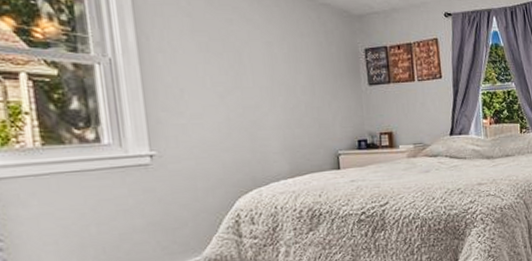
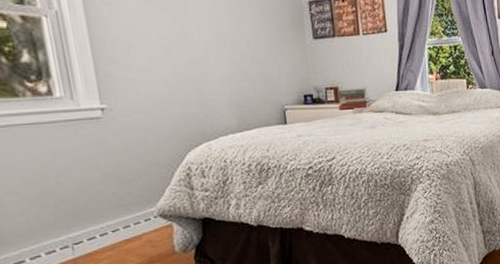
books: none [392,132,424,155] -> present [337,87,369,110]

